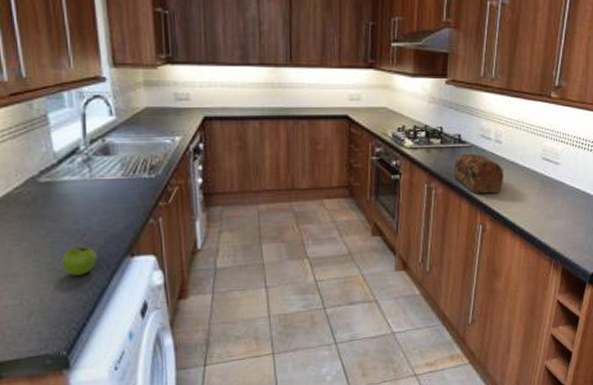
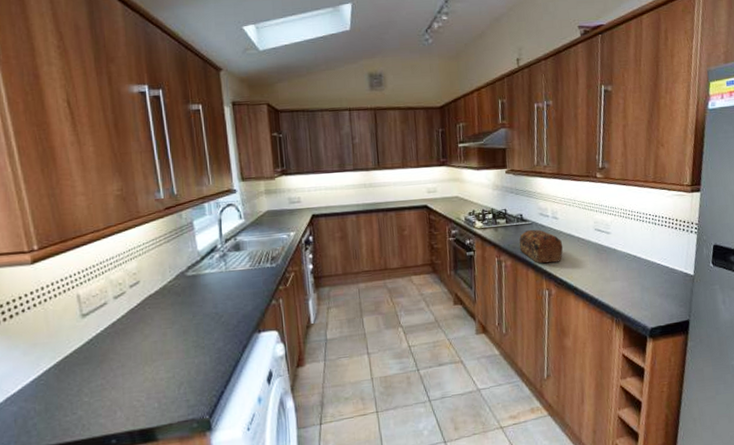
fruit: present [61,246,97,276] -> none [204,326,232,351]

